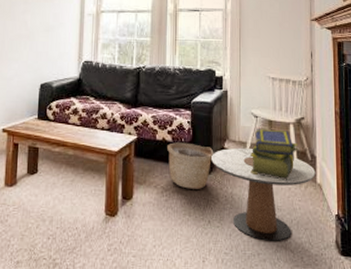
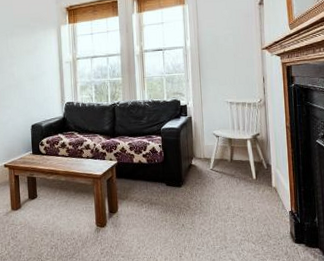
basket: present [167,142,214,189] -> none [143,163,183,200]
side table: present [211,147,316,241] -> none [181,163,271,237]
stack of books: present [250,129,299,180] -> none [214,145,256,187]

